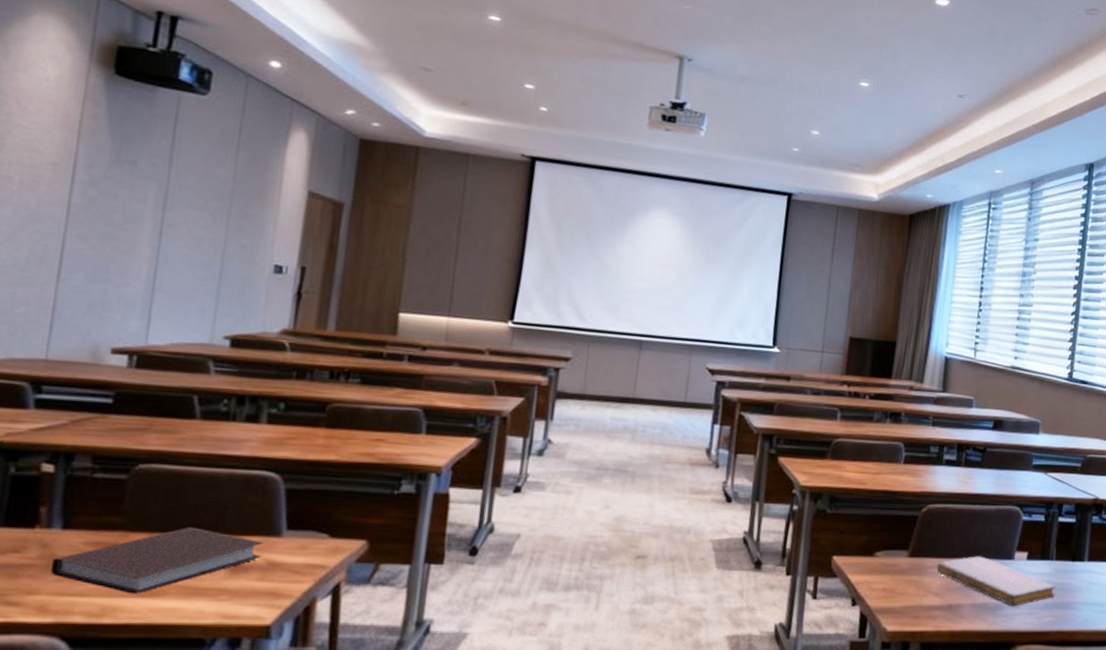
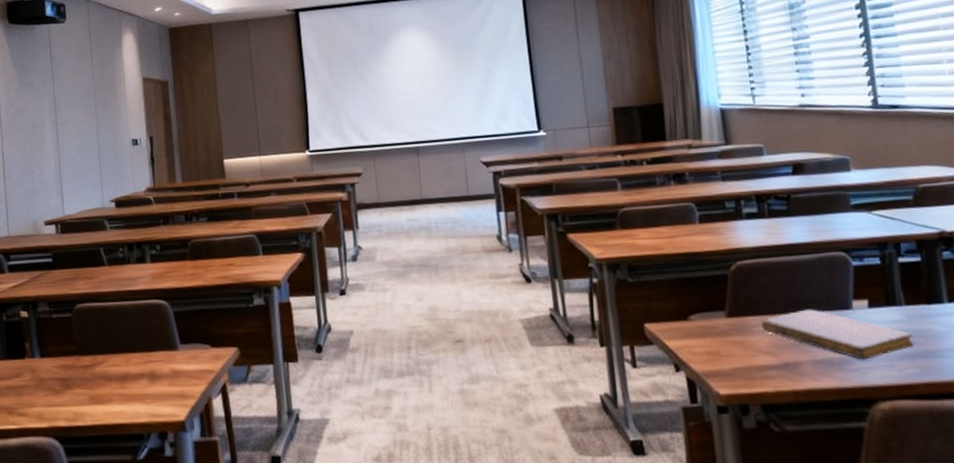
notebook: present [51,527,263,594] -> none [39,348,167,403]

